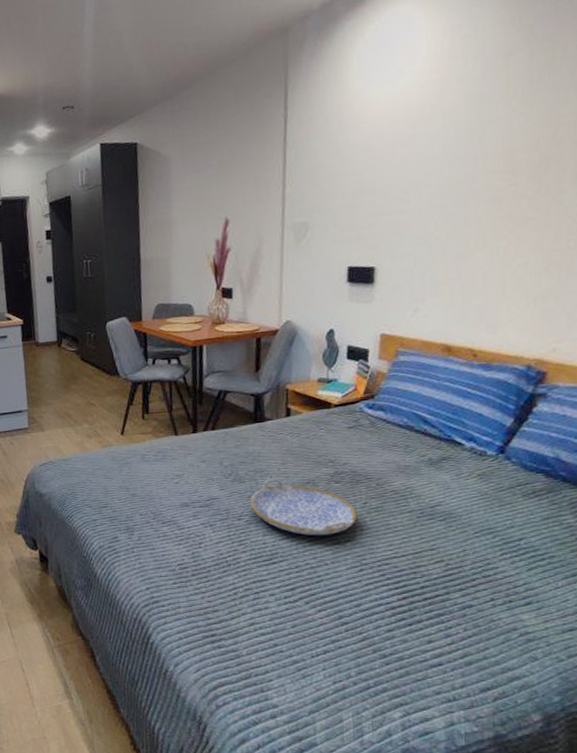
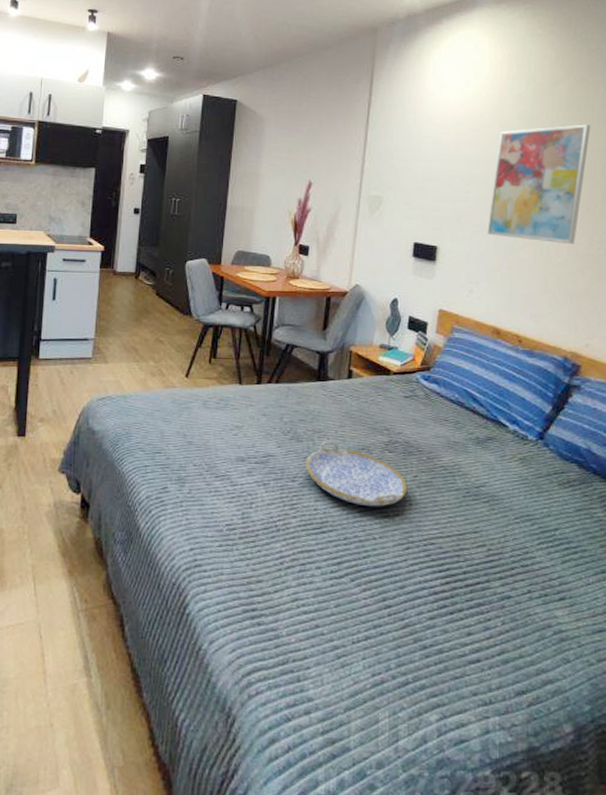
wall art: none [432,95,557,246] -> present [487,124,591,245]

